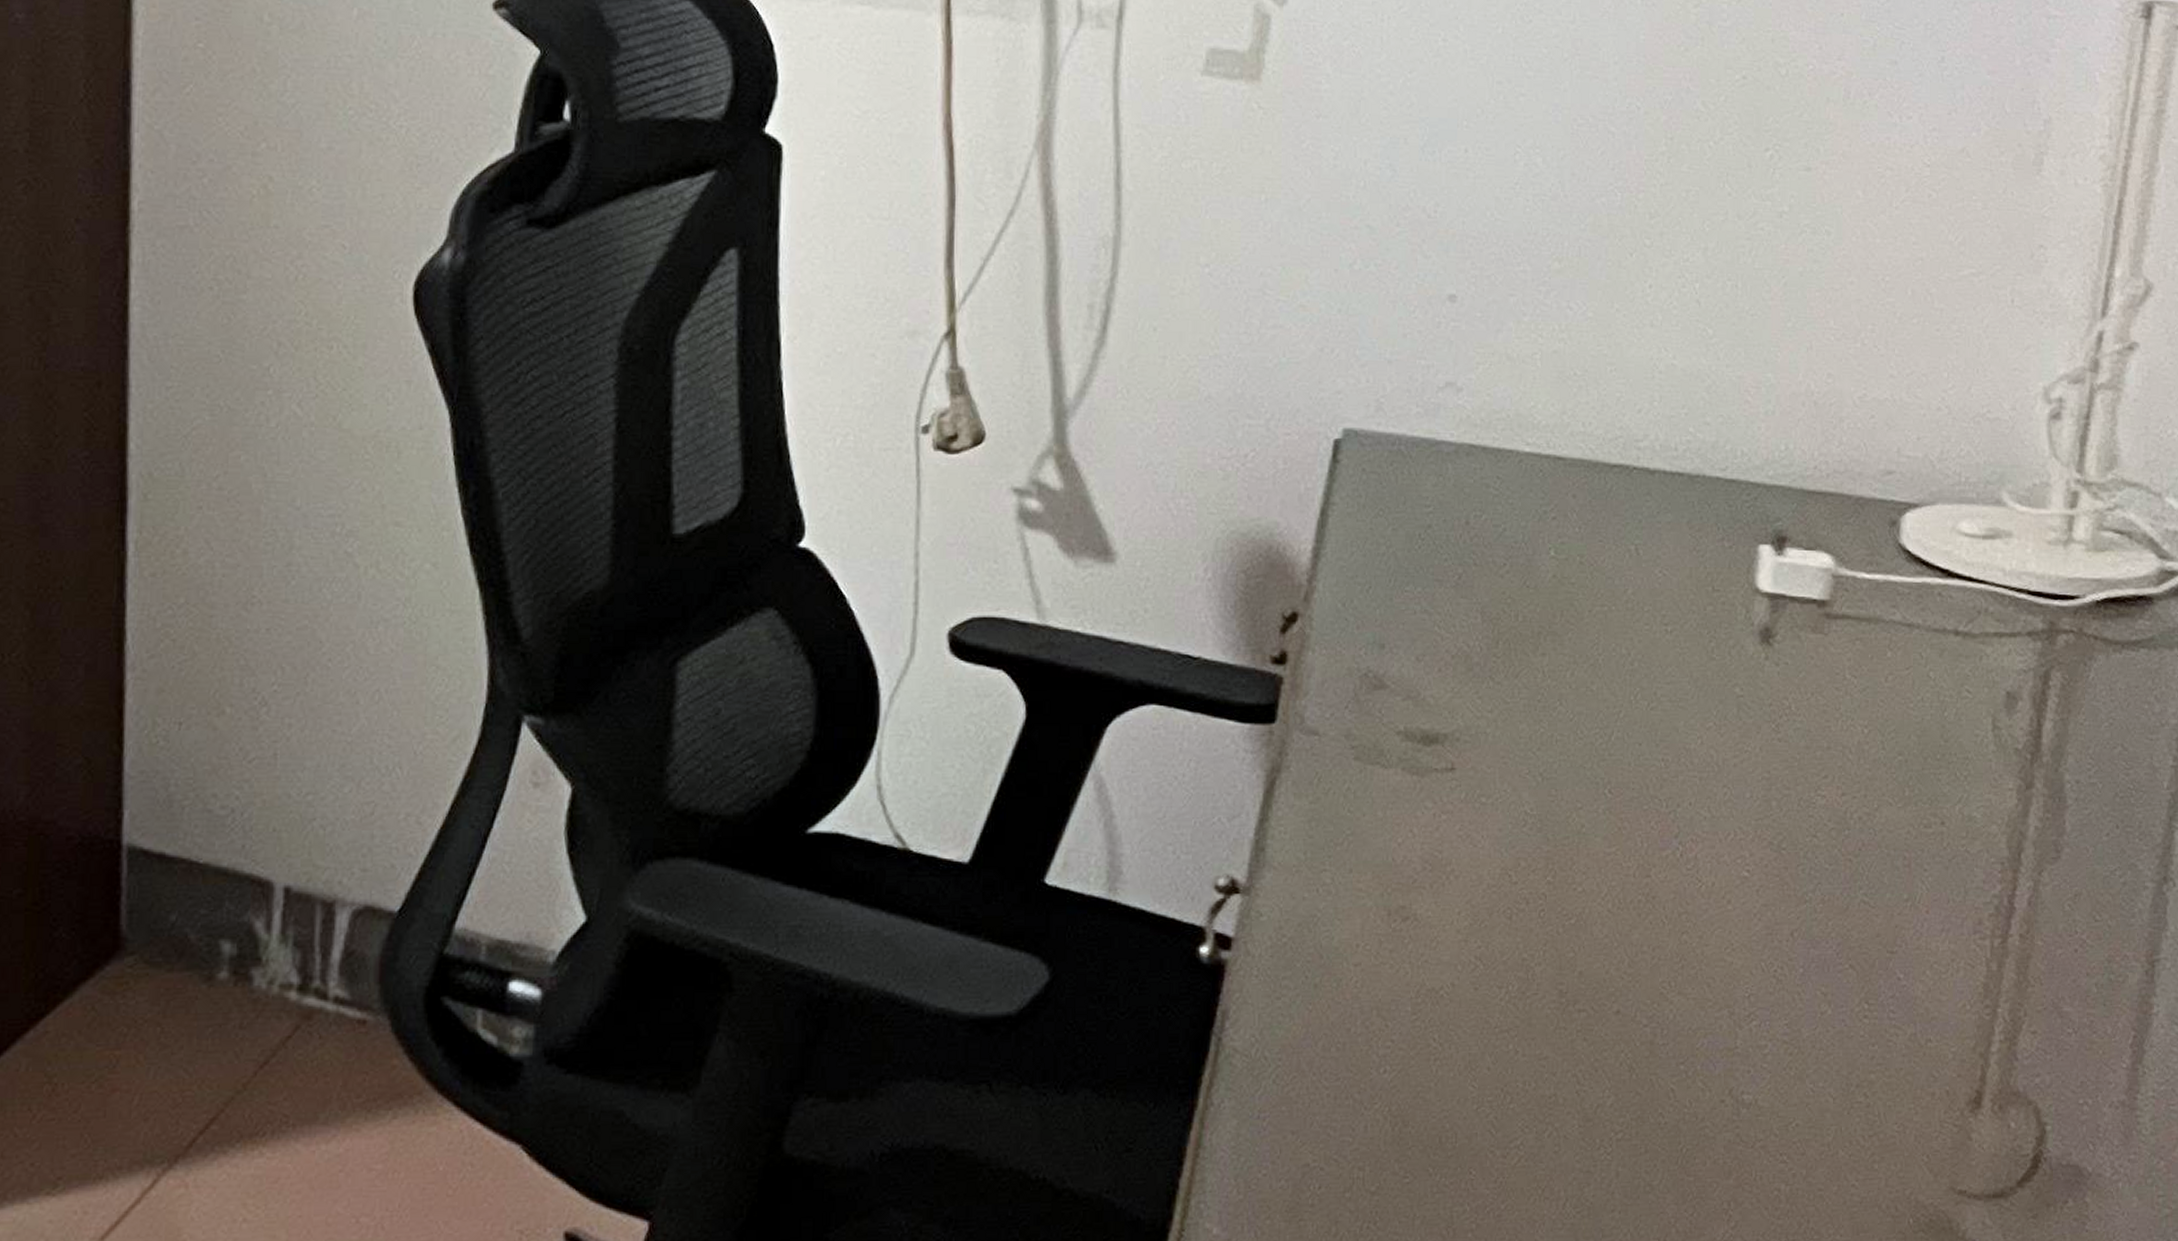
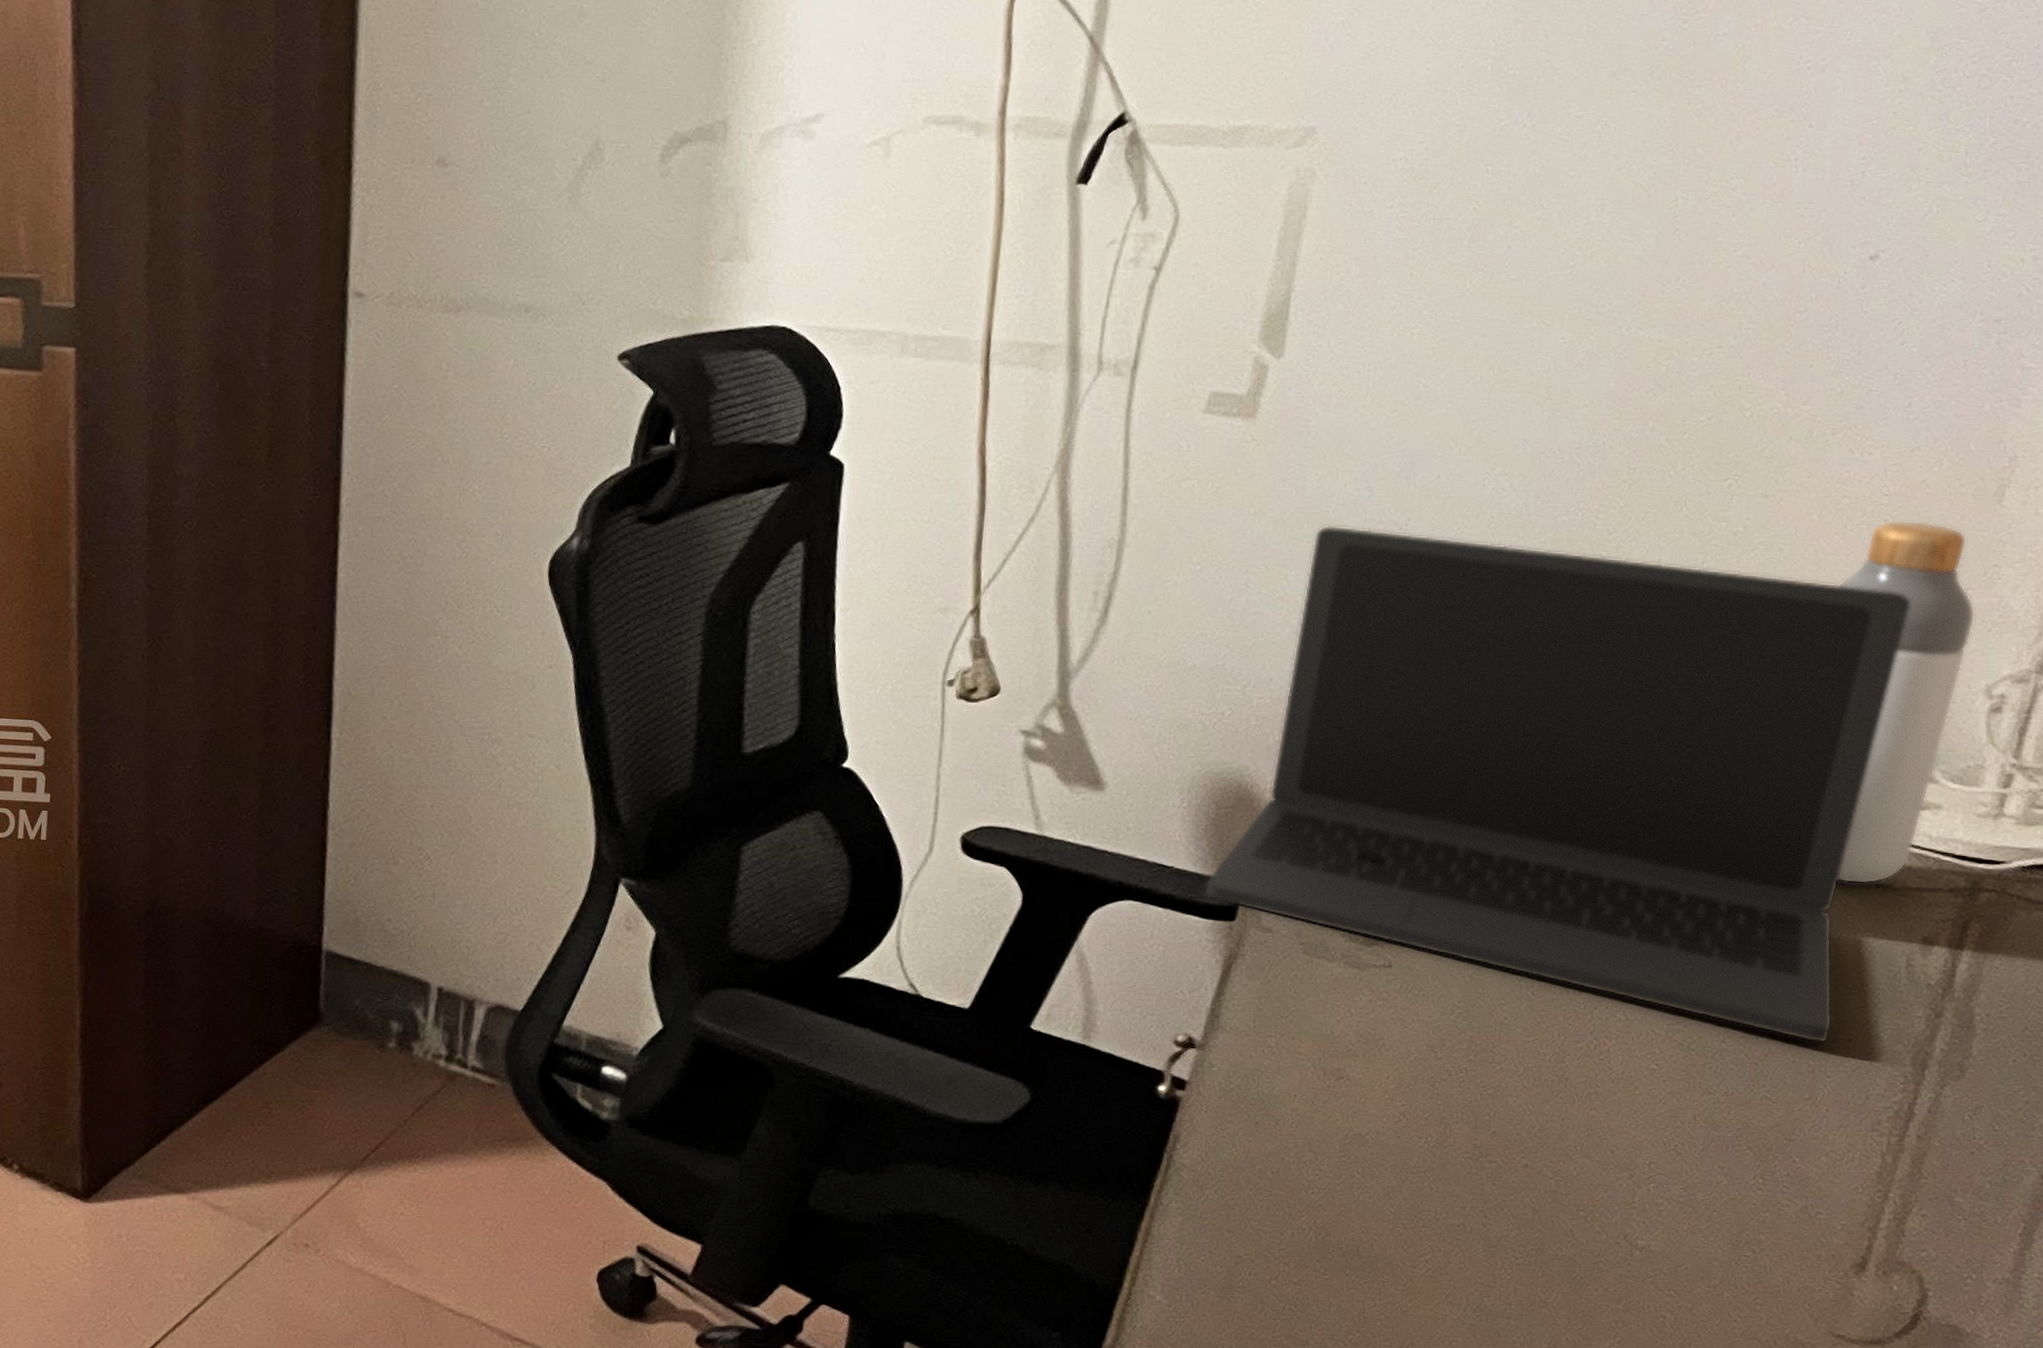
laptop: none [1237,213,1962,829] -> present [1203,525,1911,1043]
bottle: none [1887,195,2027,632] -> present [1837,520,1976,885]

